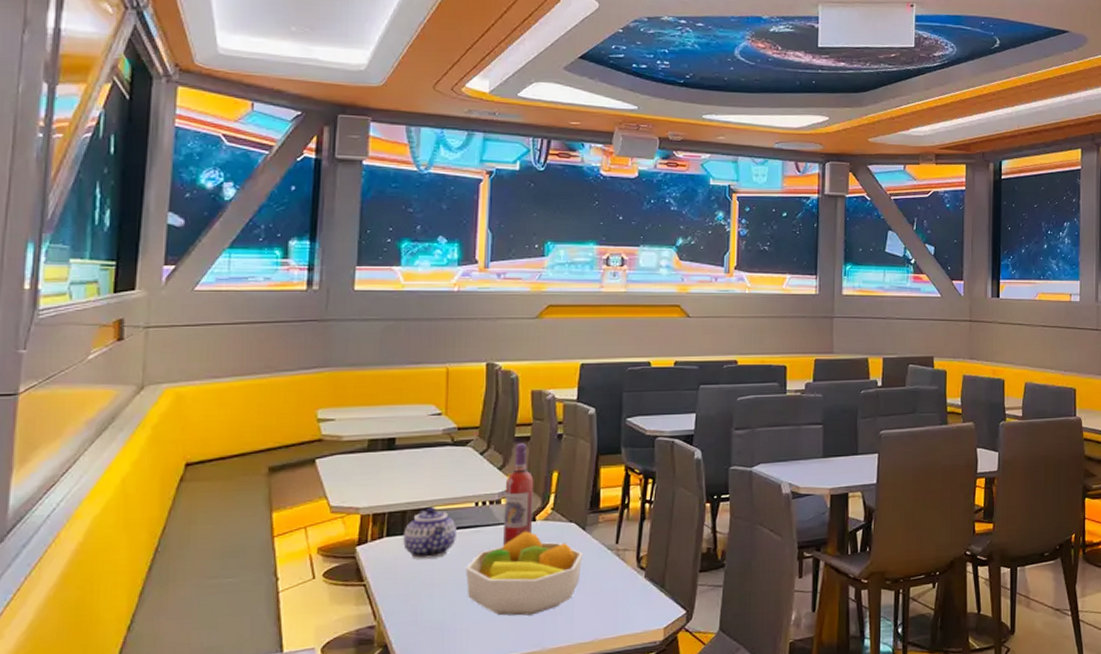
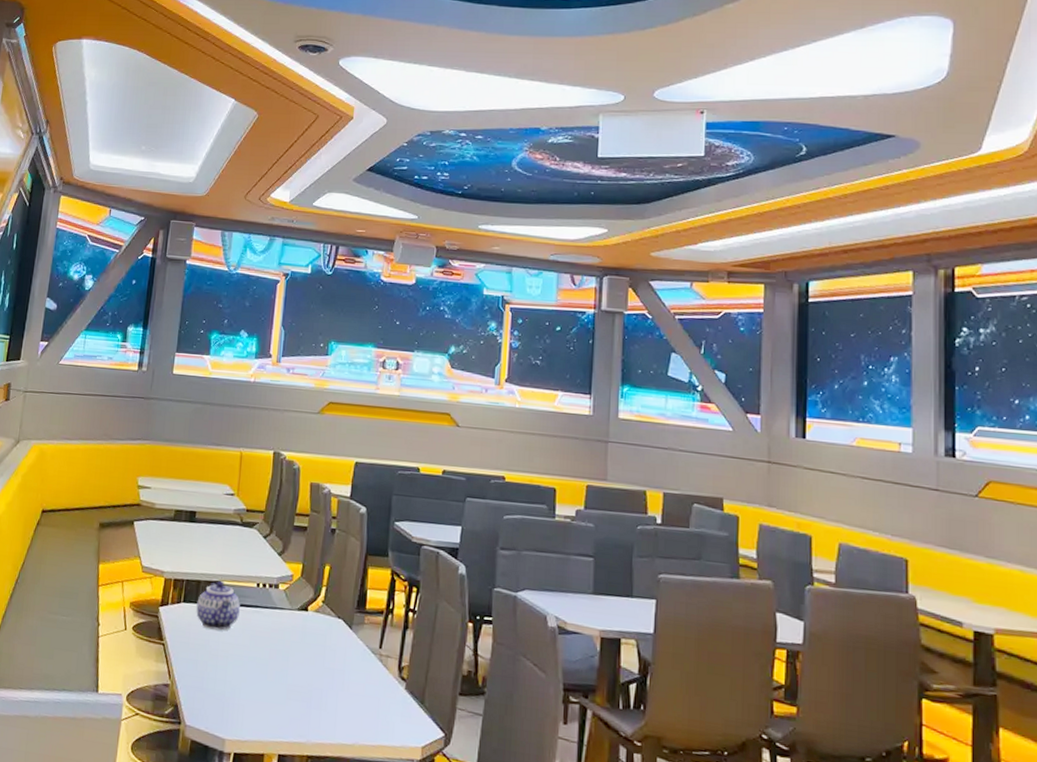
fruit bowl: present [466,531,584,616] -> none [245,619,349,705]
wine bottle: present [503,443,534,546] -> none [278,532,309,631]

